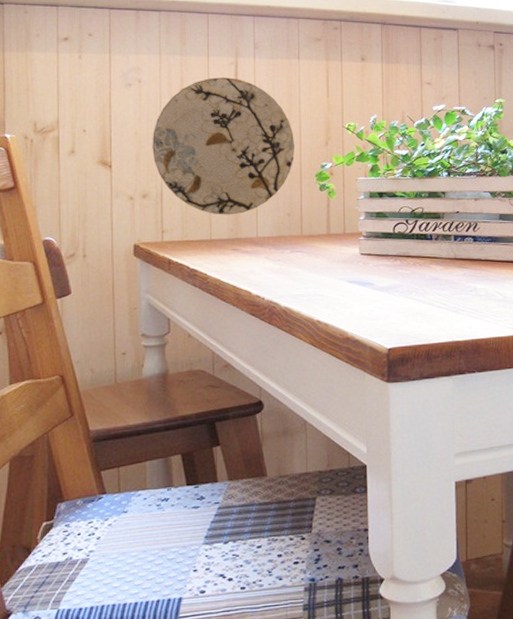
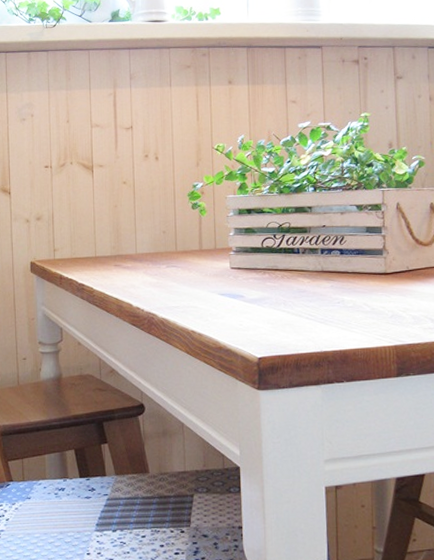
decorative plate: present [152,77,294,215] -> none [44,107,168,234]

